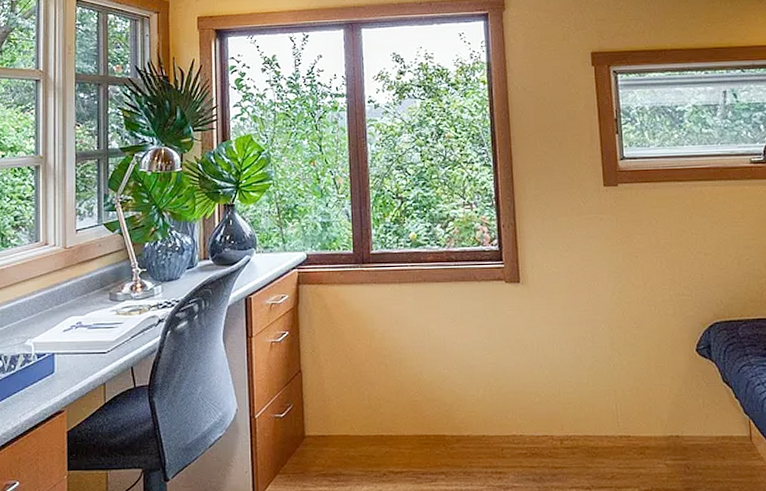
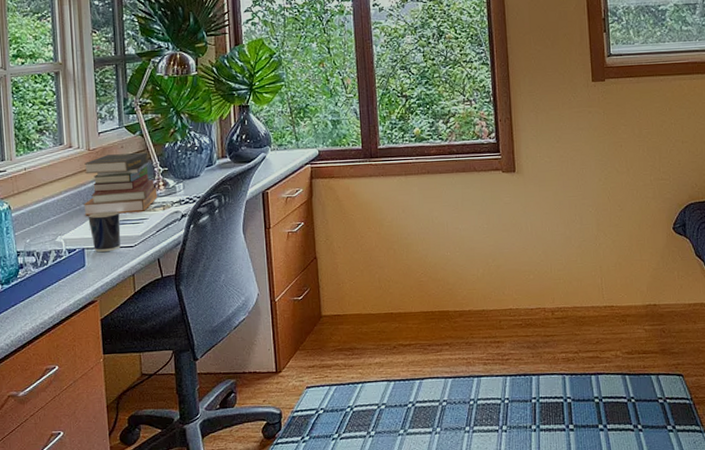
books: none [56,252,134,318] -> present [83,153,158,216]
mug: none [60,313,94,359] -> present [88,210,121,253]

